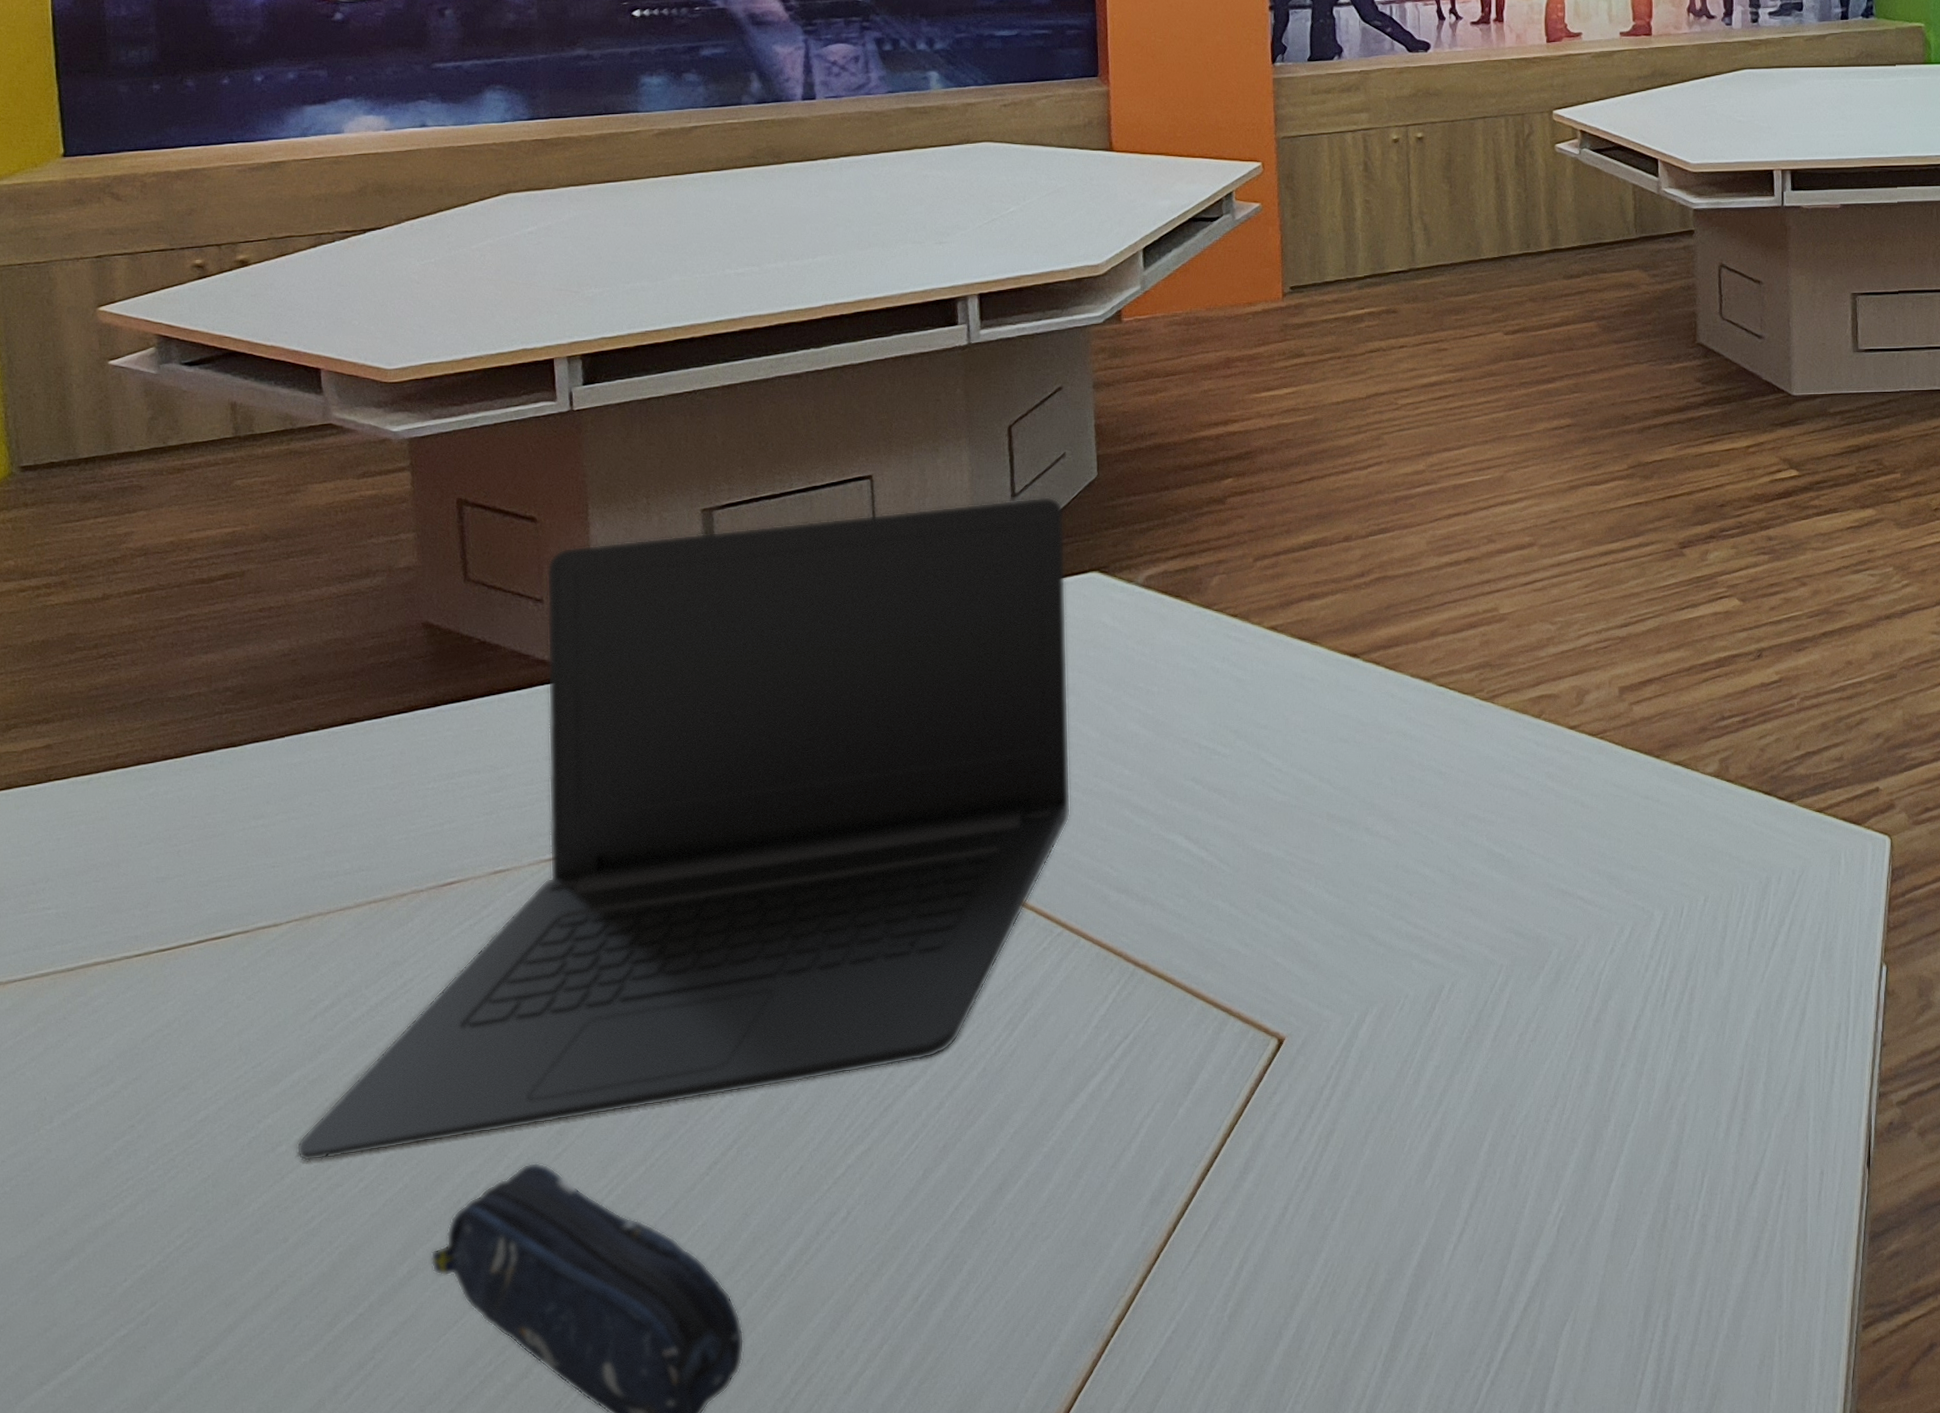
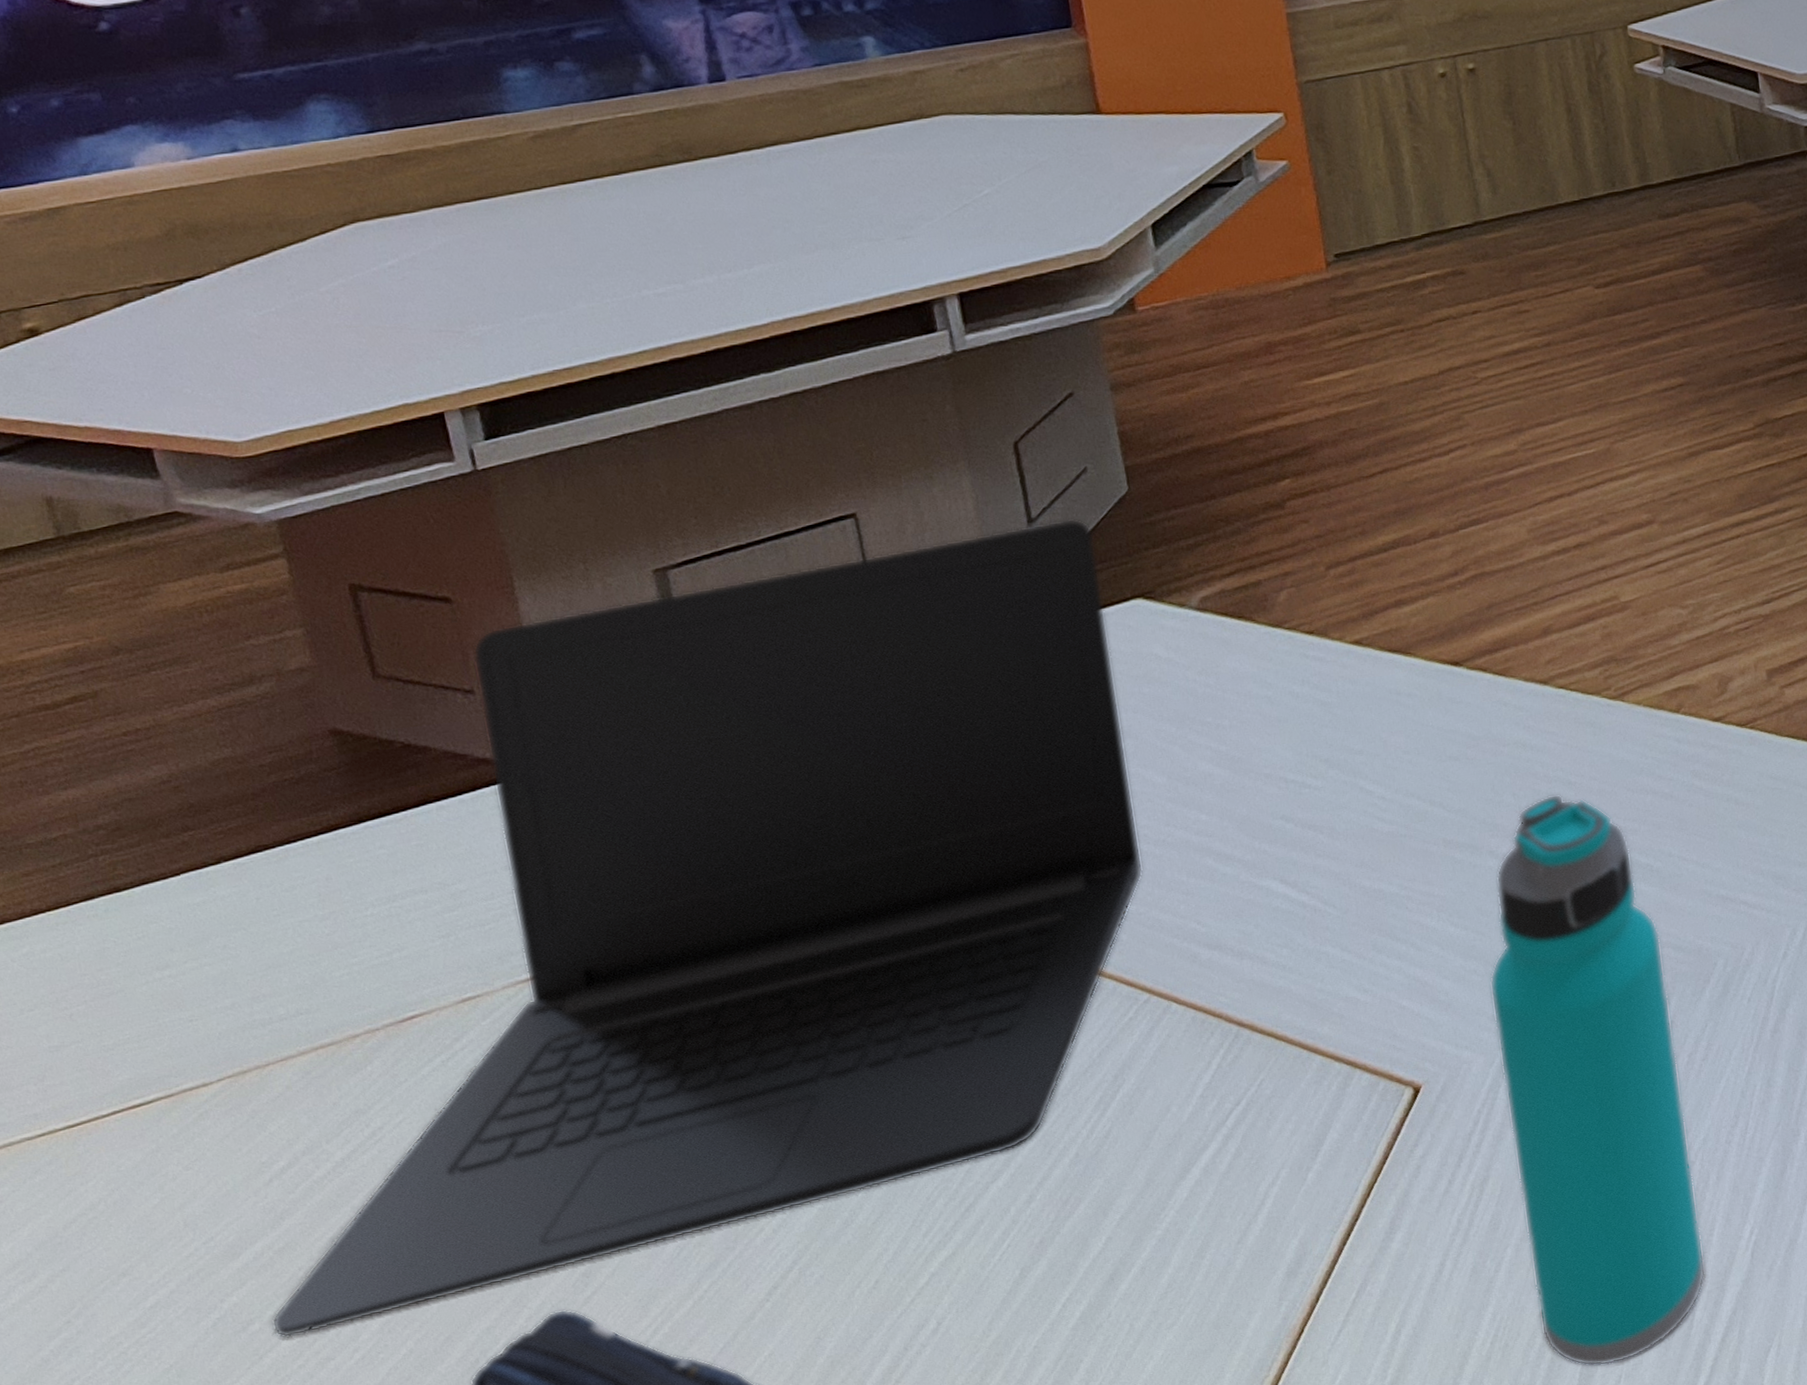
water bottle: none [1353,782,1516,1322] -> present [1489,794,1706,1367]

